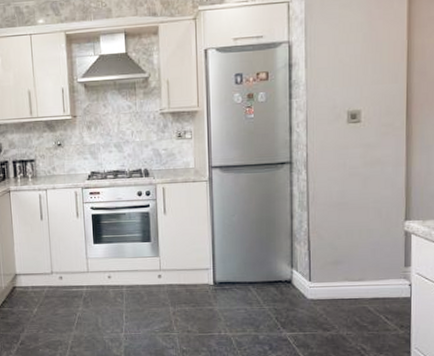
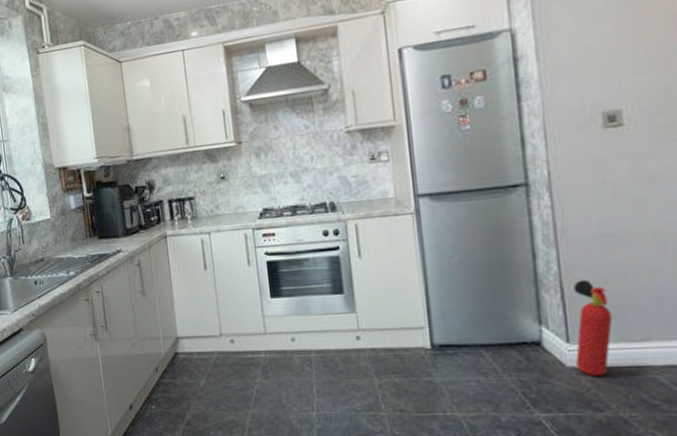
fire extinguisher: none [315,235,342,305] -> present [573,279,613,375]

